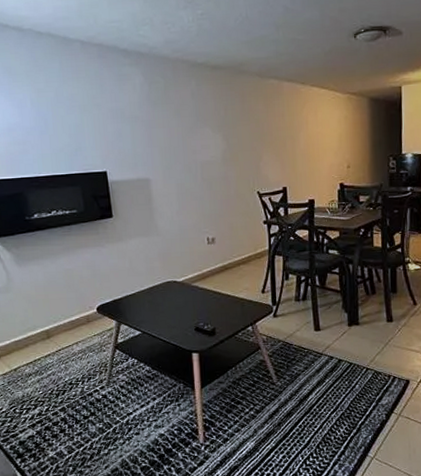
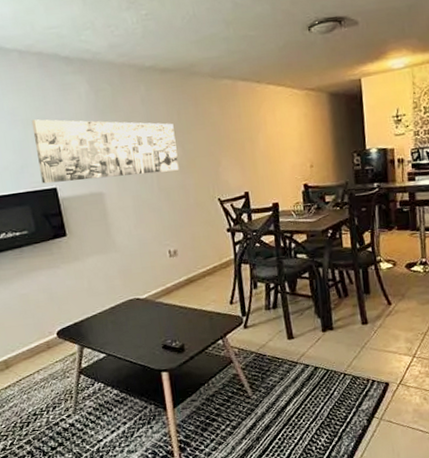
wall art: none [88,106,223,167] -> present [31,119,179,184]

